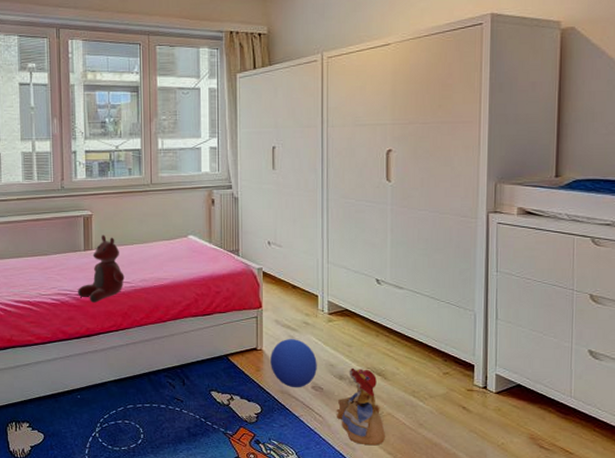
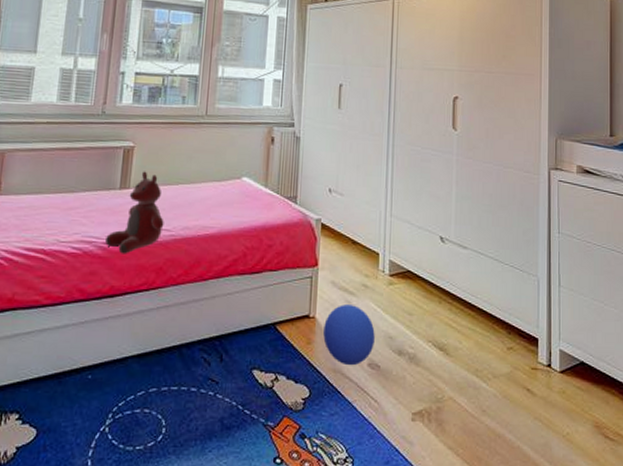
doll: present [336,367,385,446] -> none [393,340,446,439]

